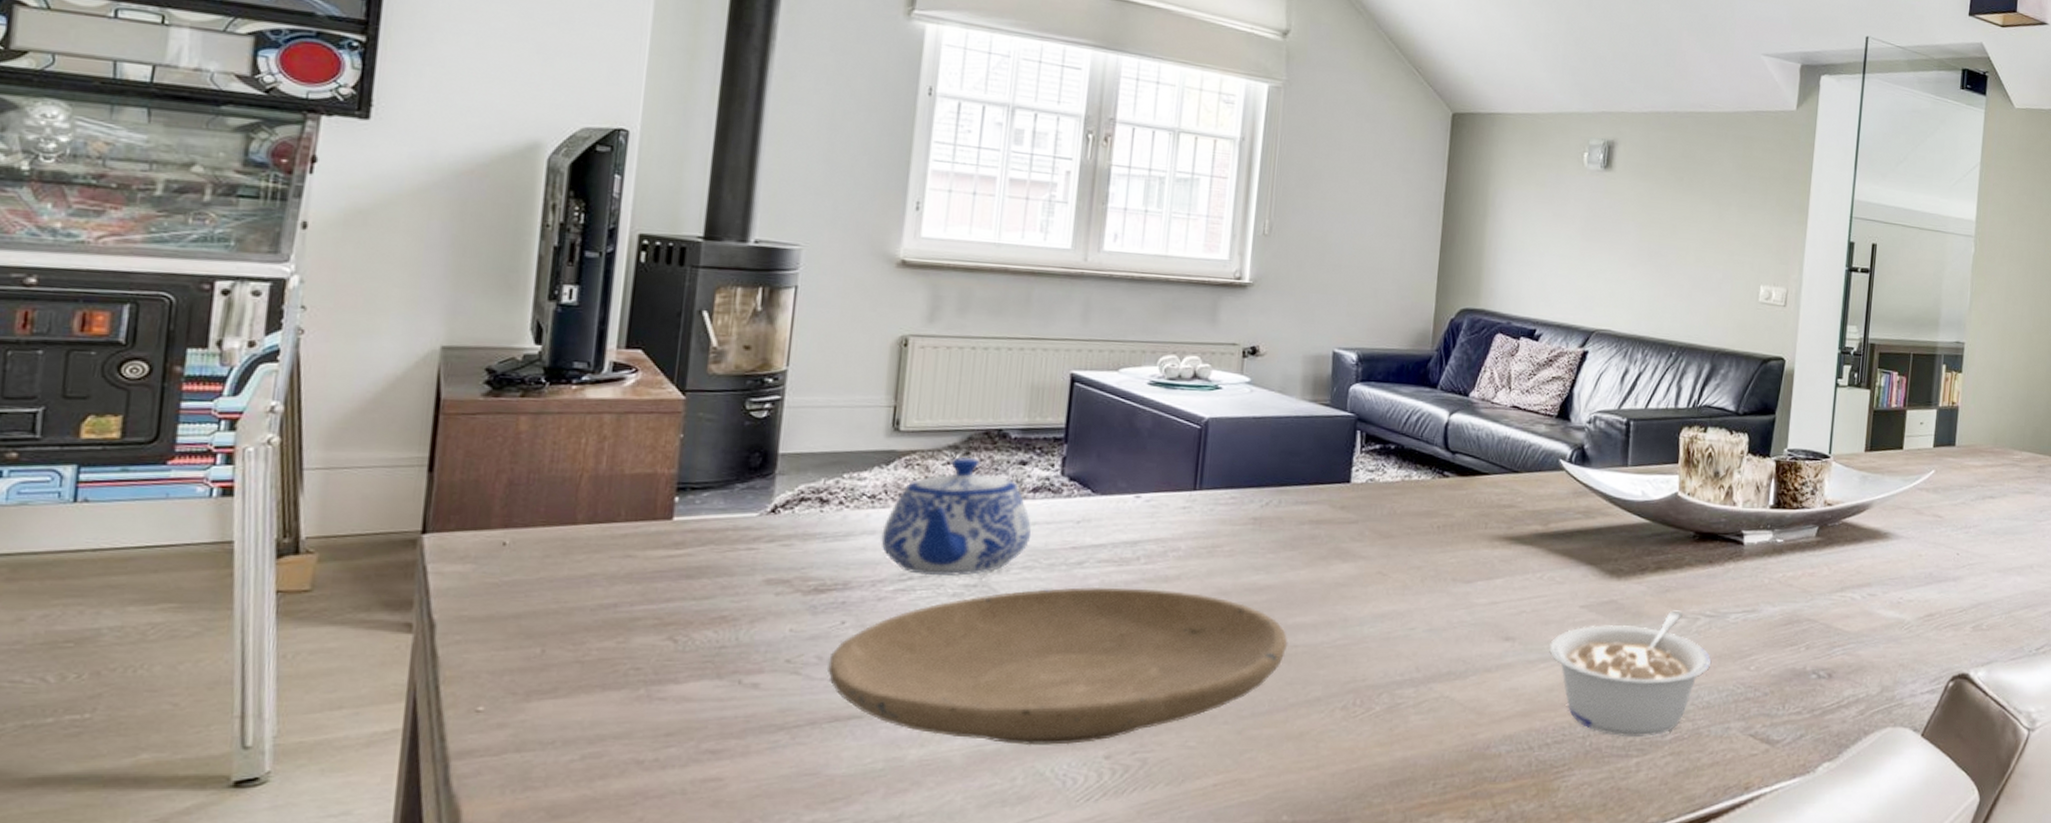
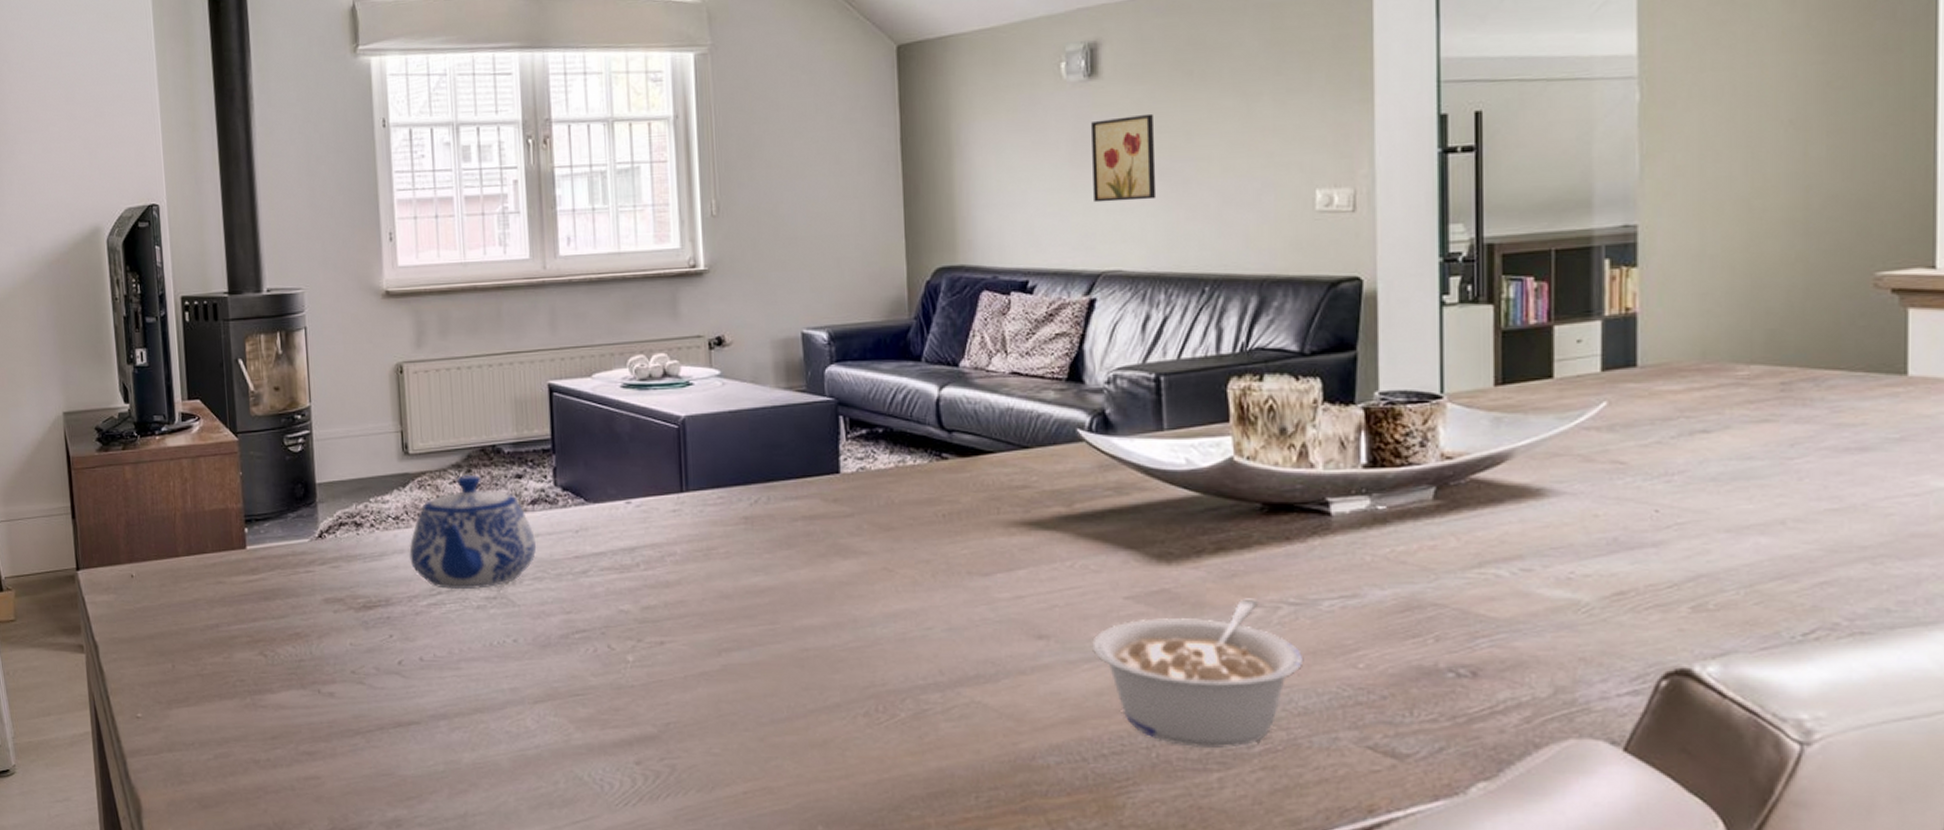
plate: present [826,586,1288,746] -> none [384,594,798,751]
wall art: none [1596,204,1650,276] -> present [1091,113,1157,203]

